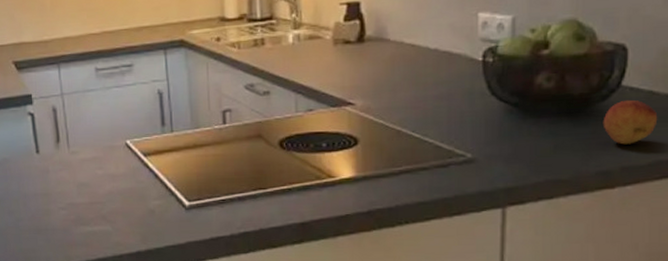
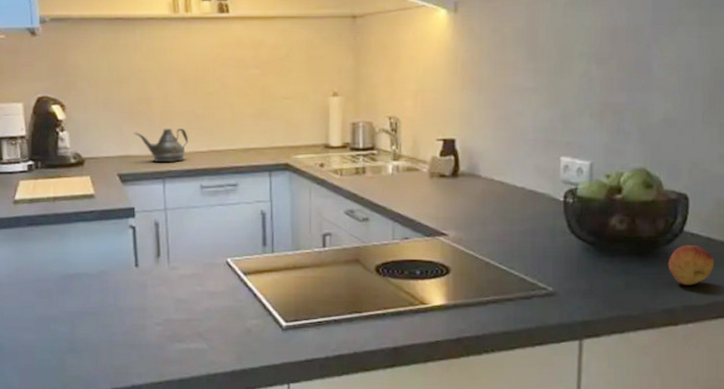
teapot: none [26,10,80,48] -> present [134,127,188,163]

